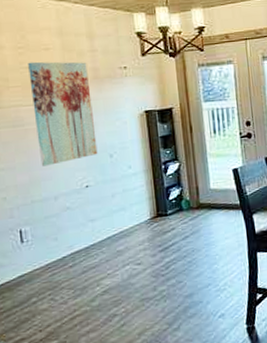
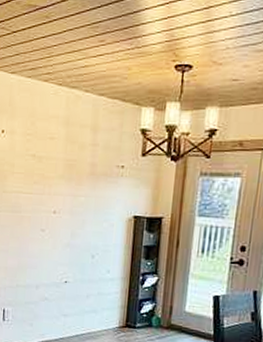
wall art: present [28,61,98,167] -> none [29,150,86,255]

